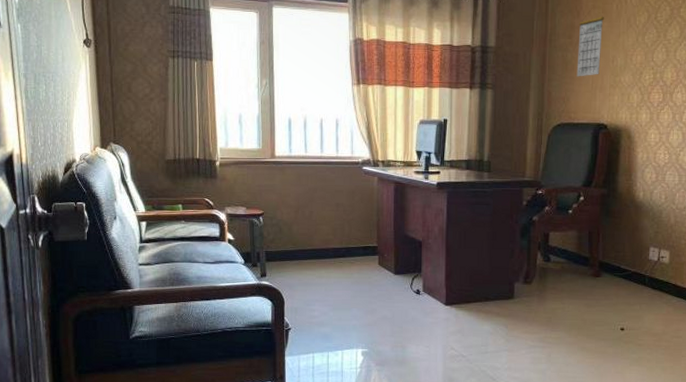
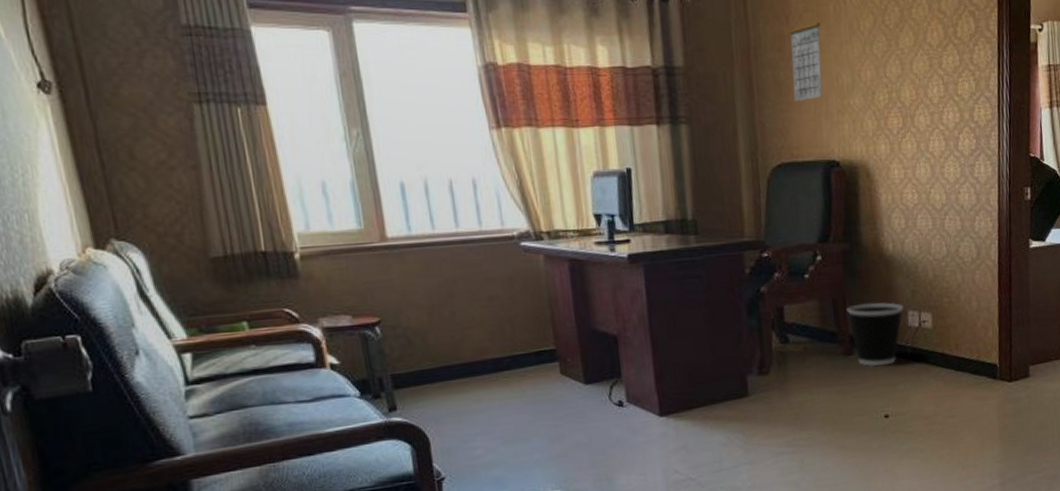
wastebasket: none [599,237,646,289] -> present [846,302,903,367]

